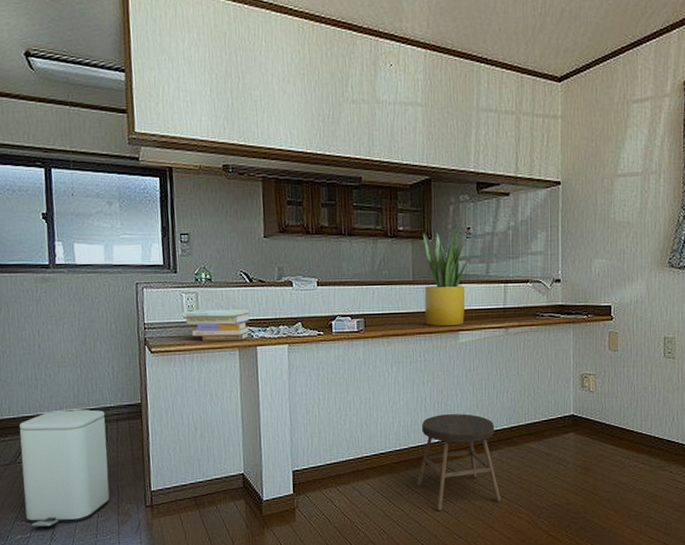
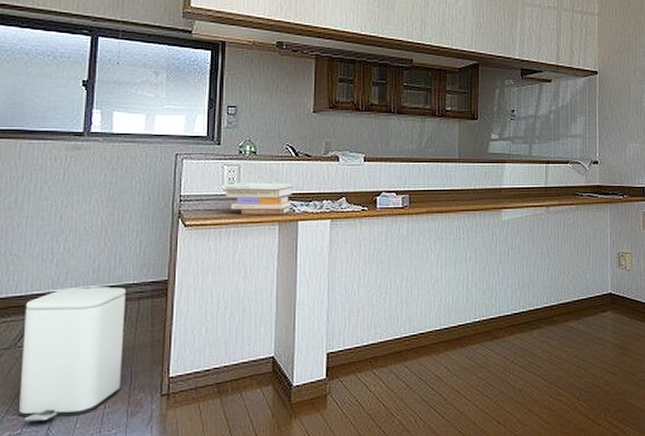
stool: present [417,414,501,511] -> none [456,292,541,395]
planter: present [422,228,470,327] -> none [469,110,514,204]

